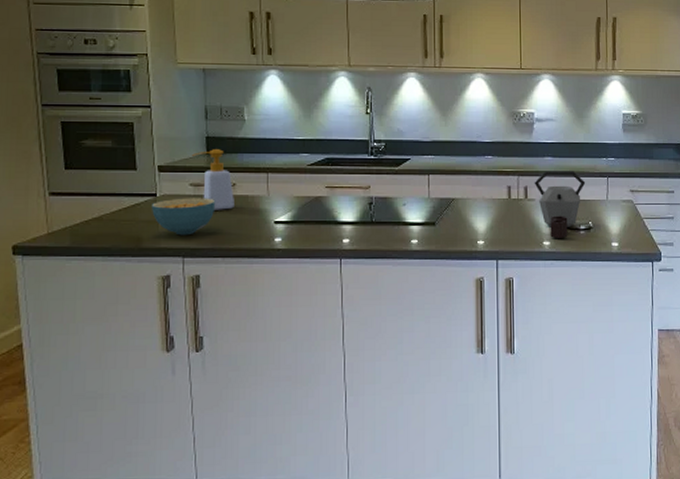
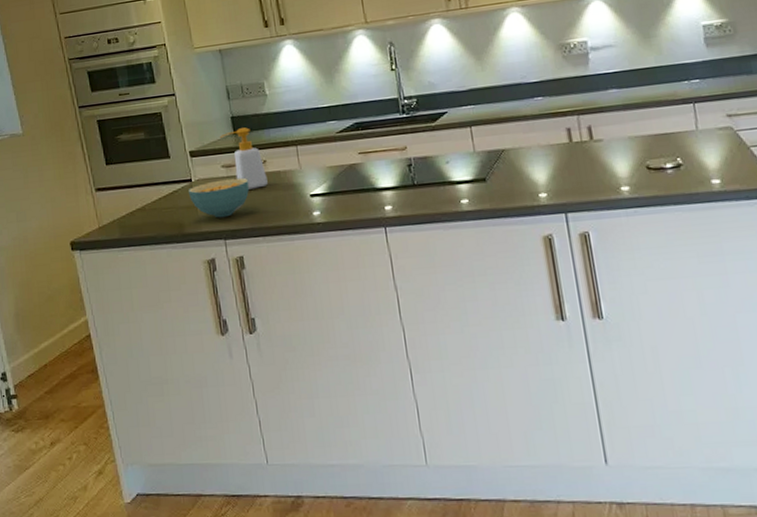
kettle: present [534,171,586,239] -> none [598,101,666,182]

